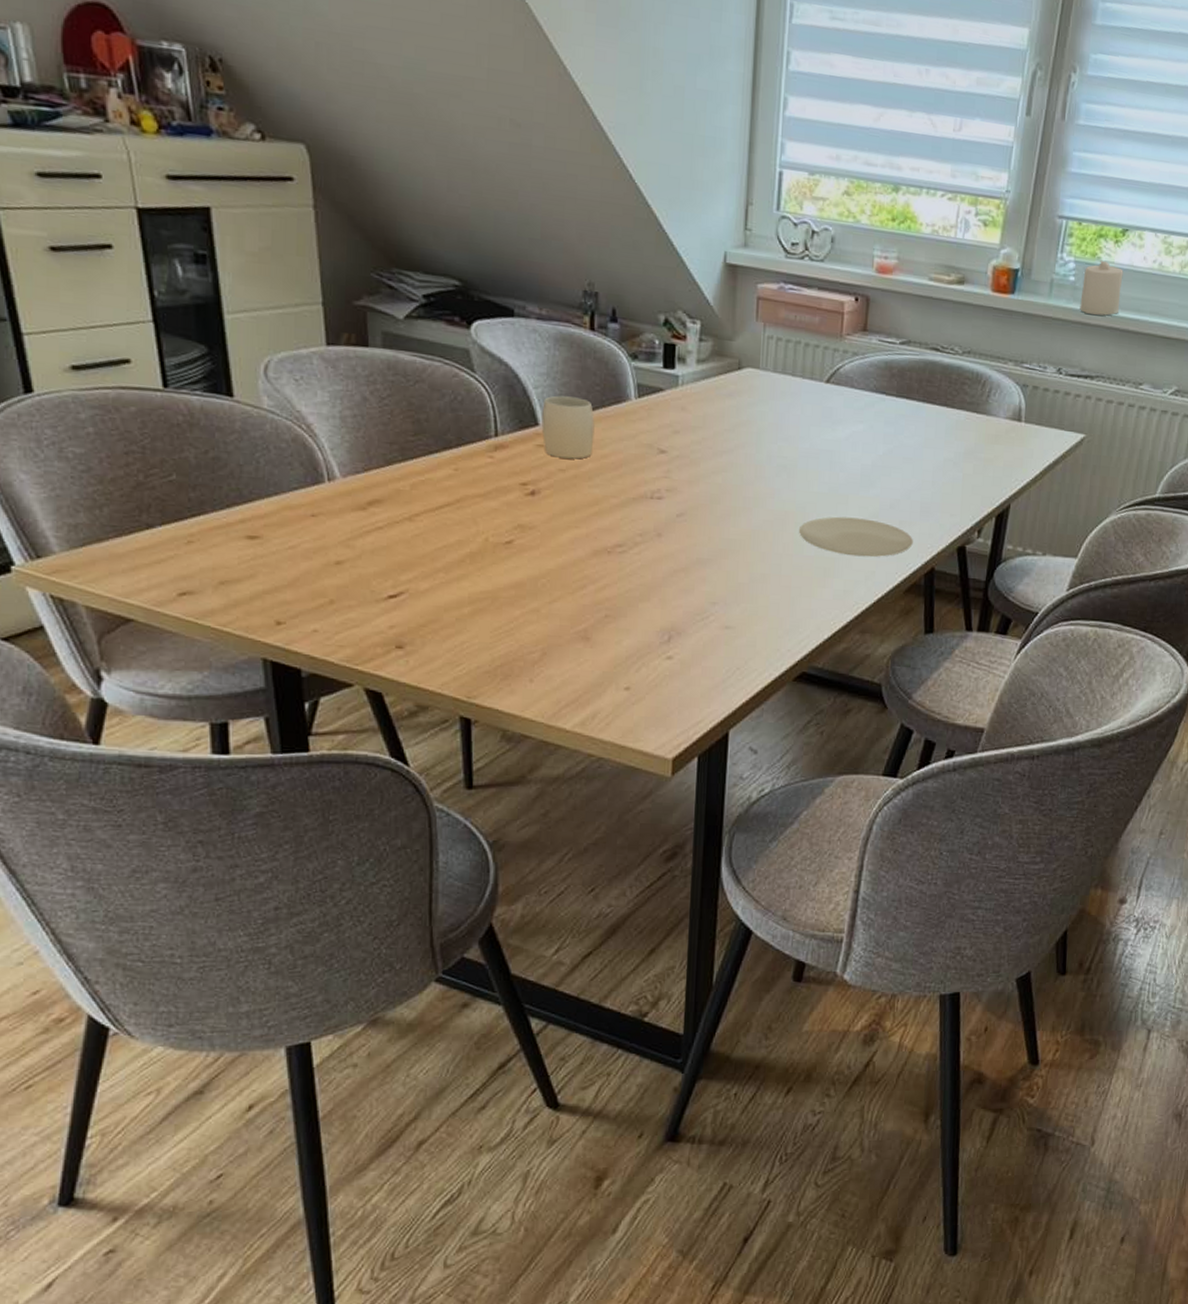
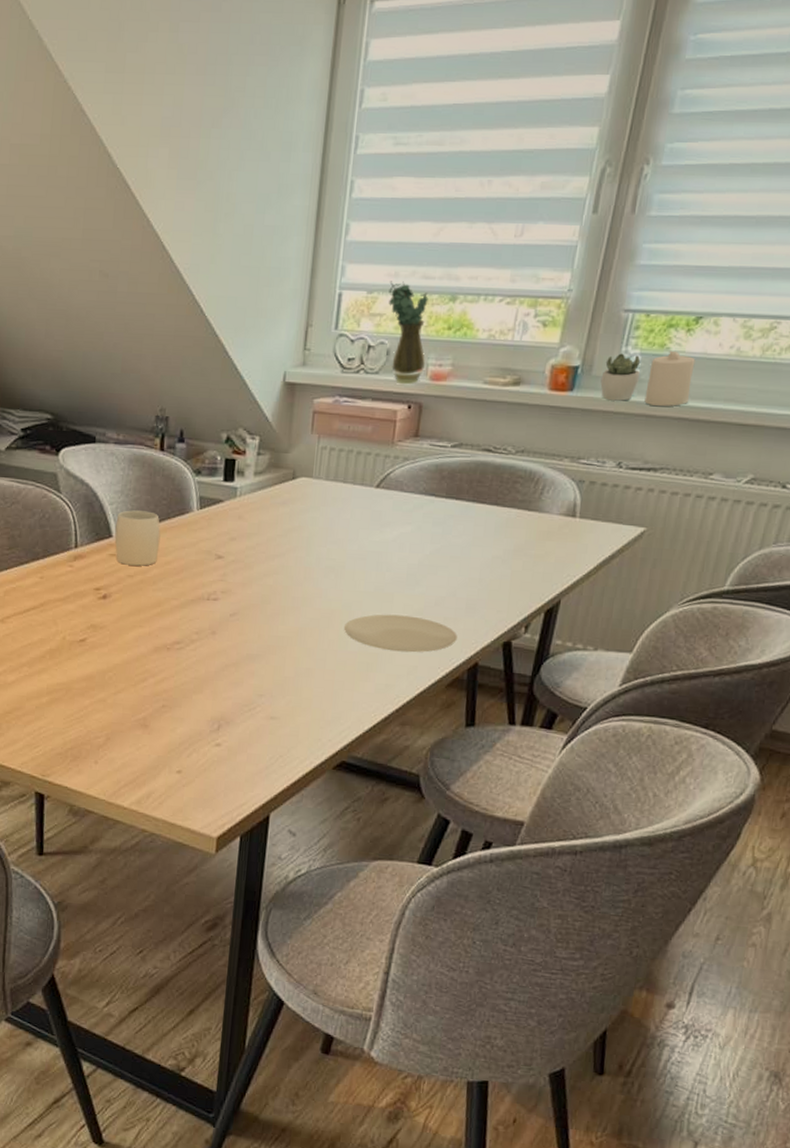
vase: none [831,164,871,276] -> present [388,281,428,385]
succulent plant: none [1039,259,1075,308] -> present [600,353,641,401]

